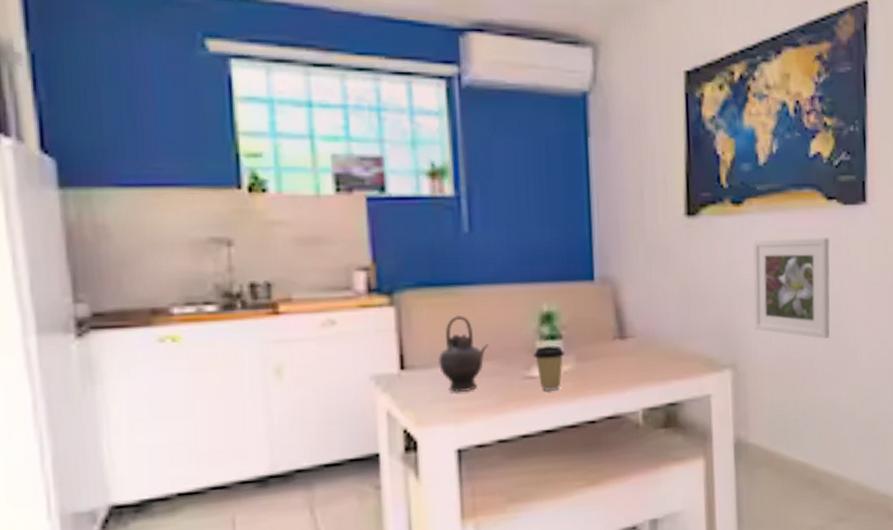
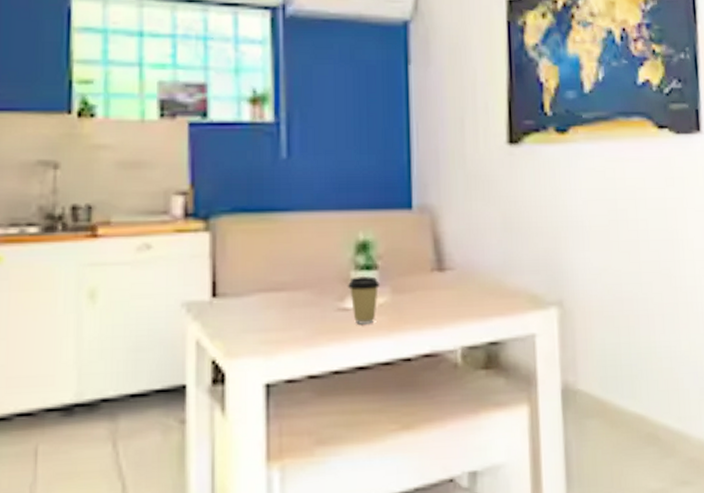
teapot: present [439,314,489,393] -> none [251,241,302,324]
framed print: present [752,238,831,339] -> none [579,168,666,276]

